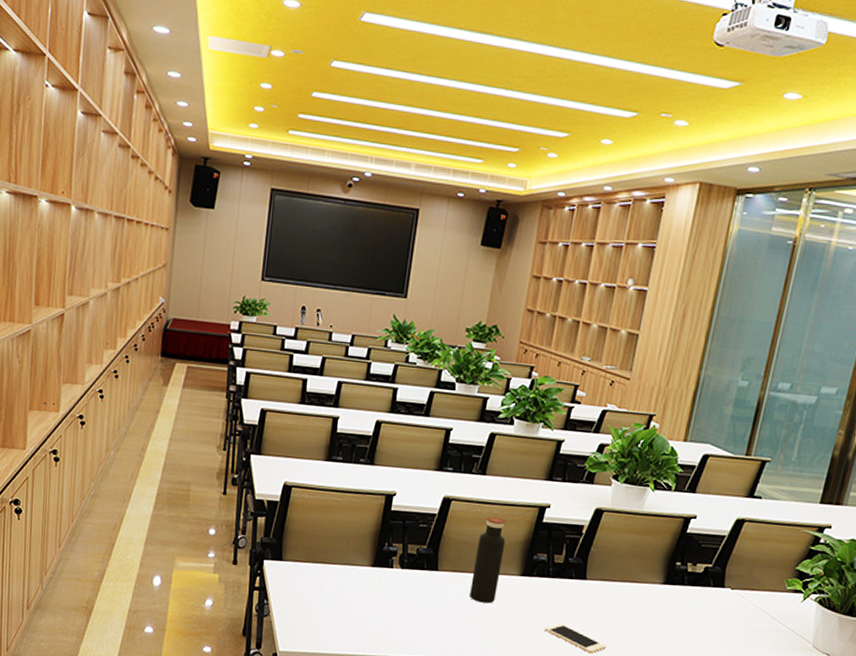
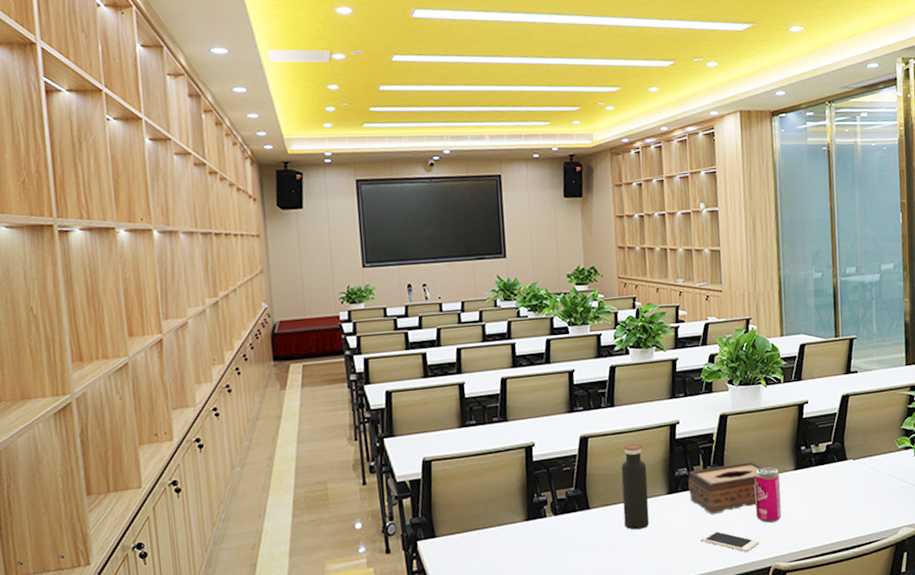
tissue box: none [543,558,629,610] -> present [688,461,763,514]
beverage can: none [609,572,646,631] -> present [754,466,782,523]

